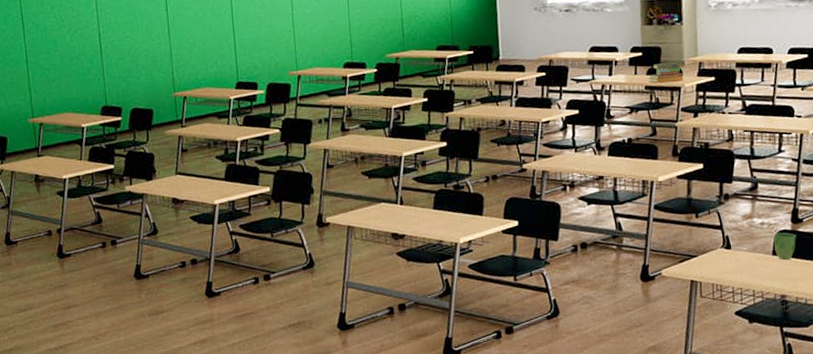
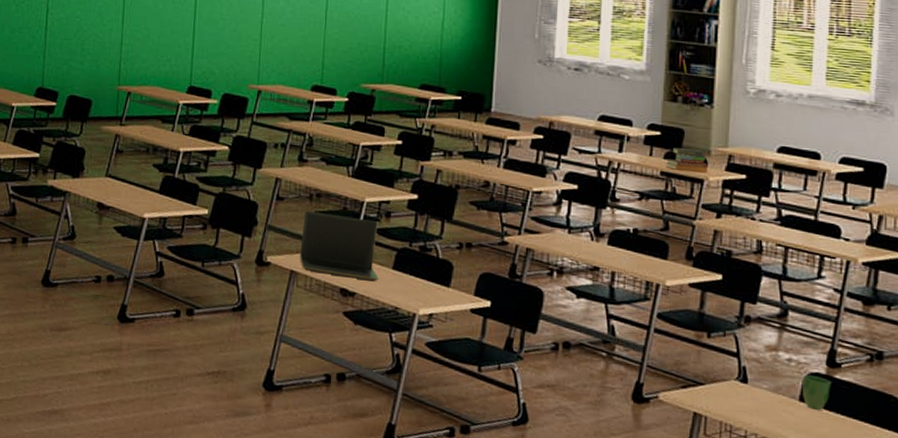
laptop computer: none [352,171,423,224] -> present [300,211,379,282]

